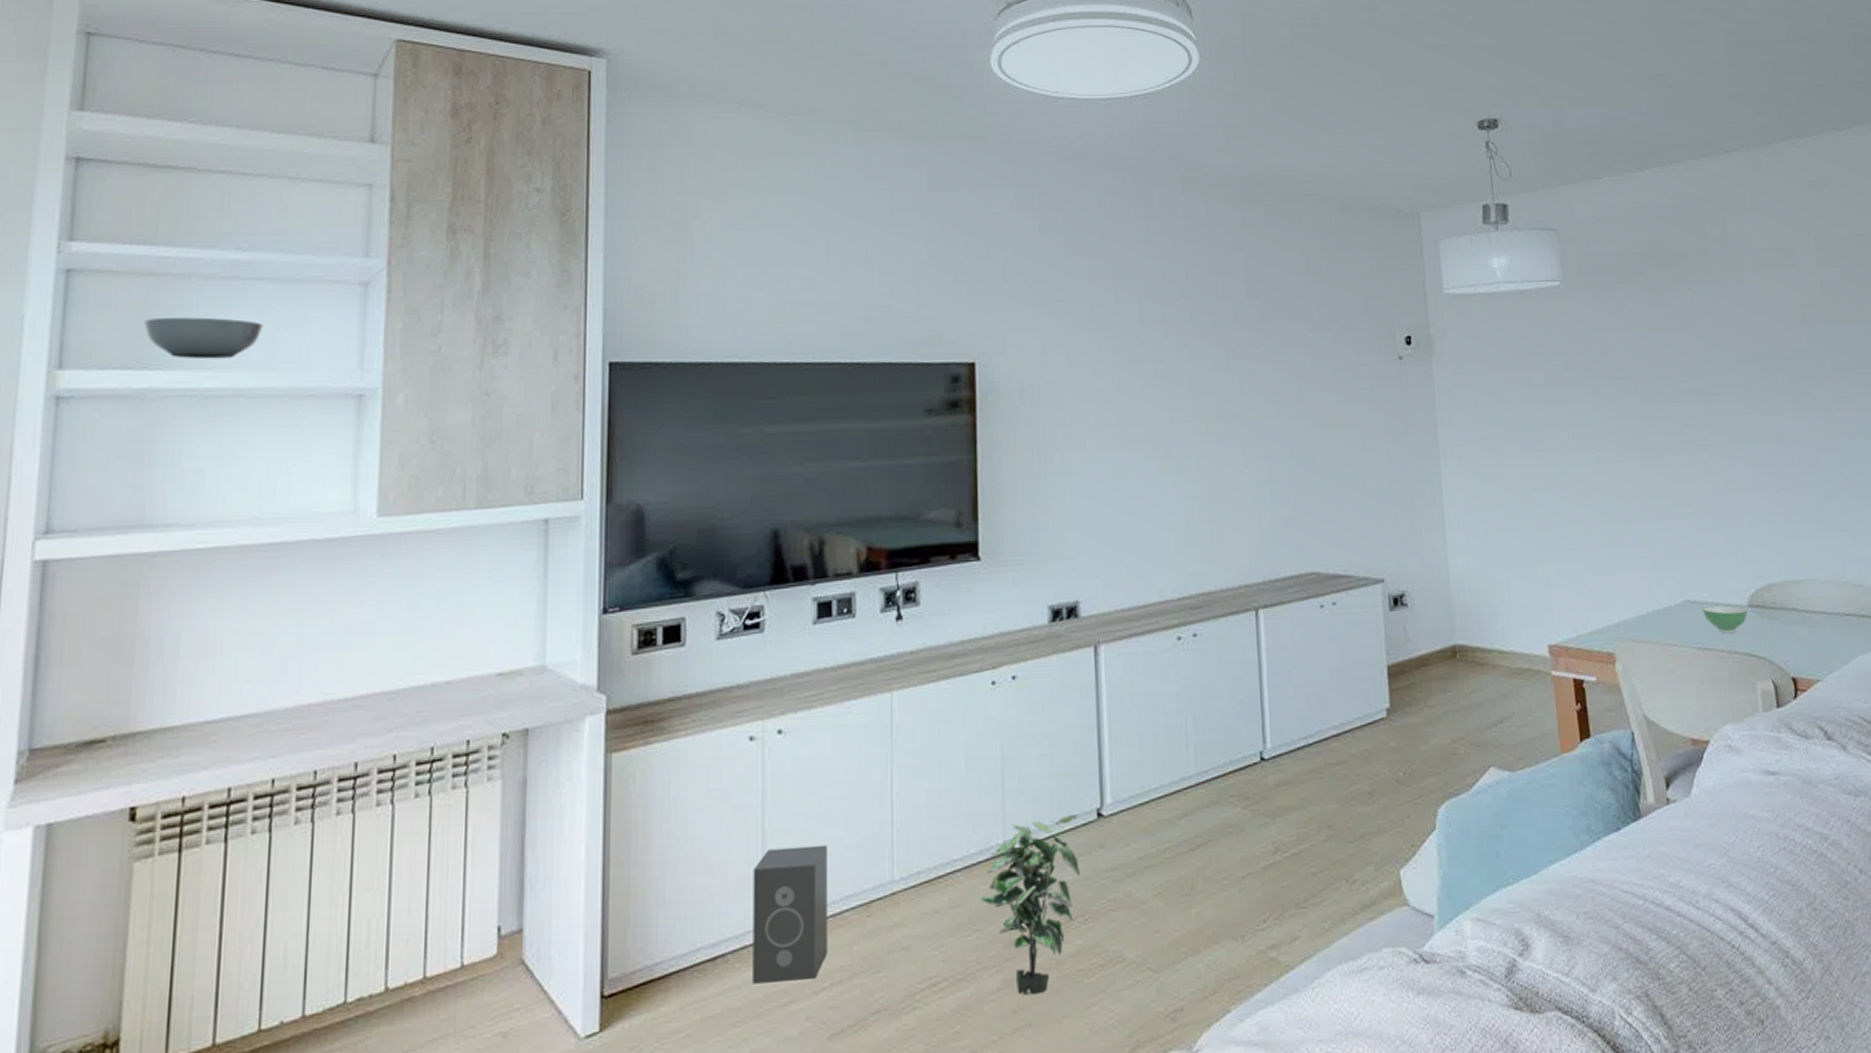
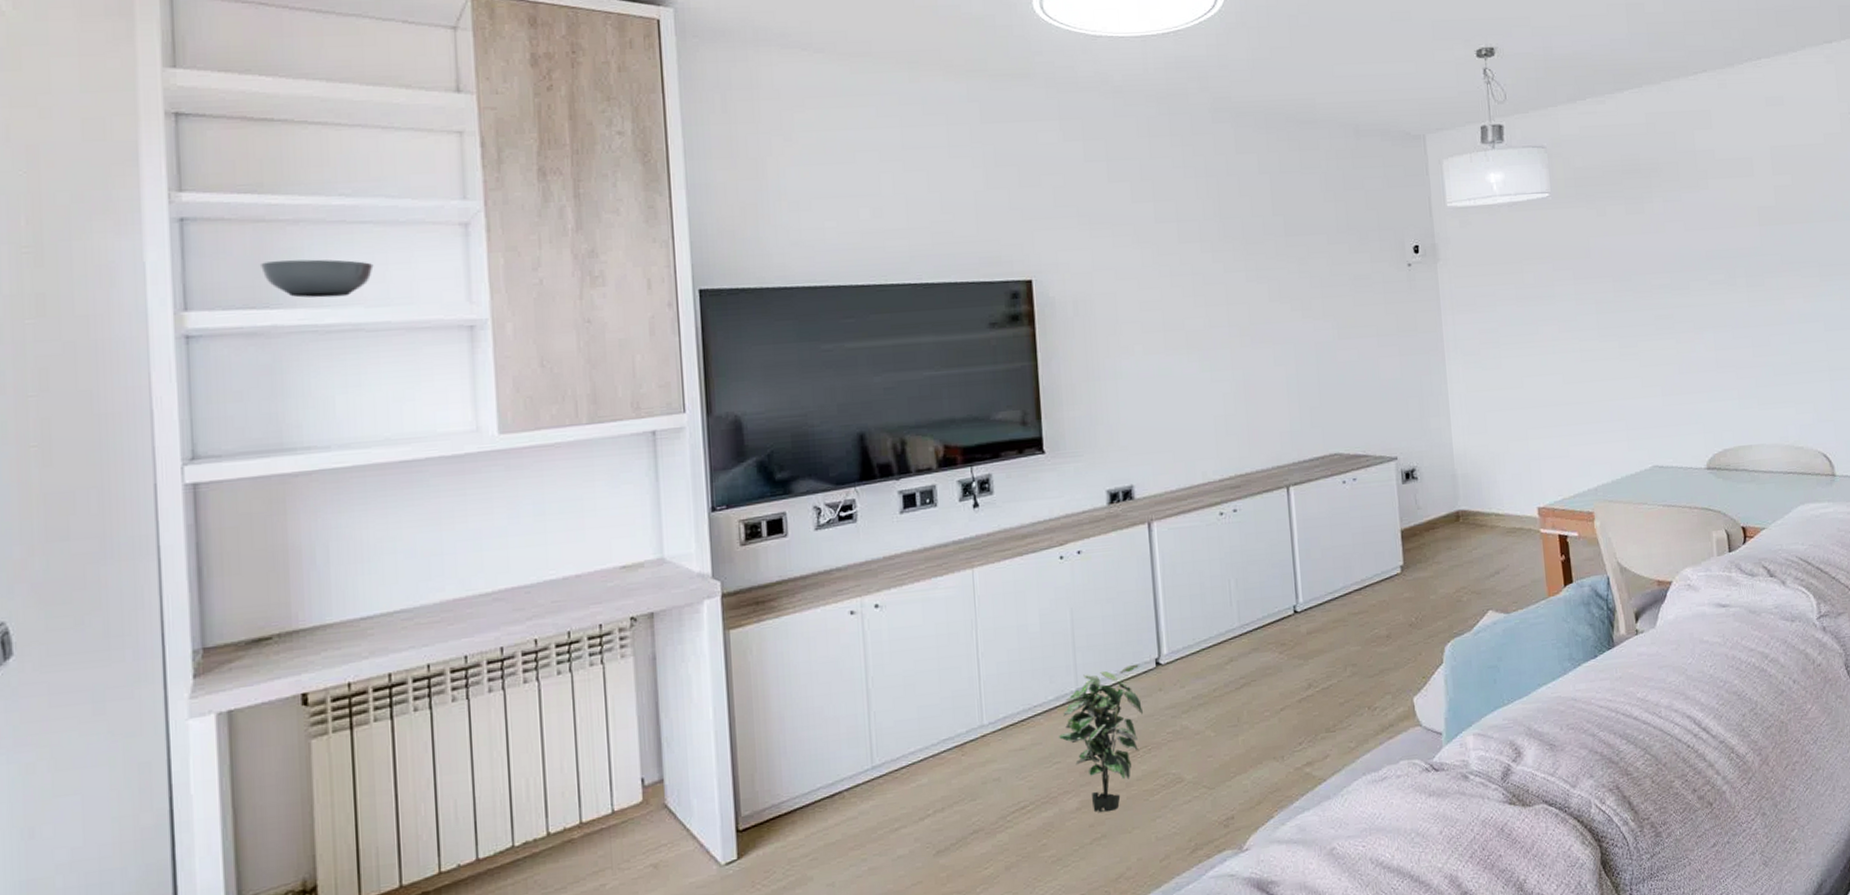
speaker: present [753,844,829,984] -> none [861,698,930,815]
bowl: present [1702,605,1748,634] -> none [1668,469,1706,493]

